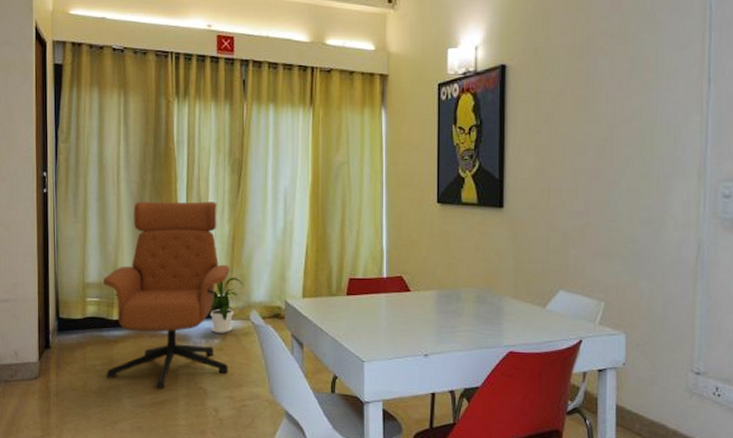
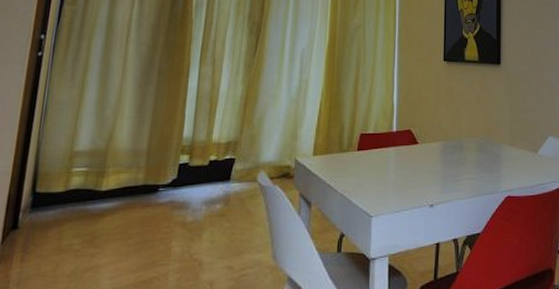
armchair: present [104,201,230,390] -> none [85,63,240,266]
house plant: present [209,277,245,333] -> none [213,137,254,198]

